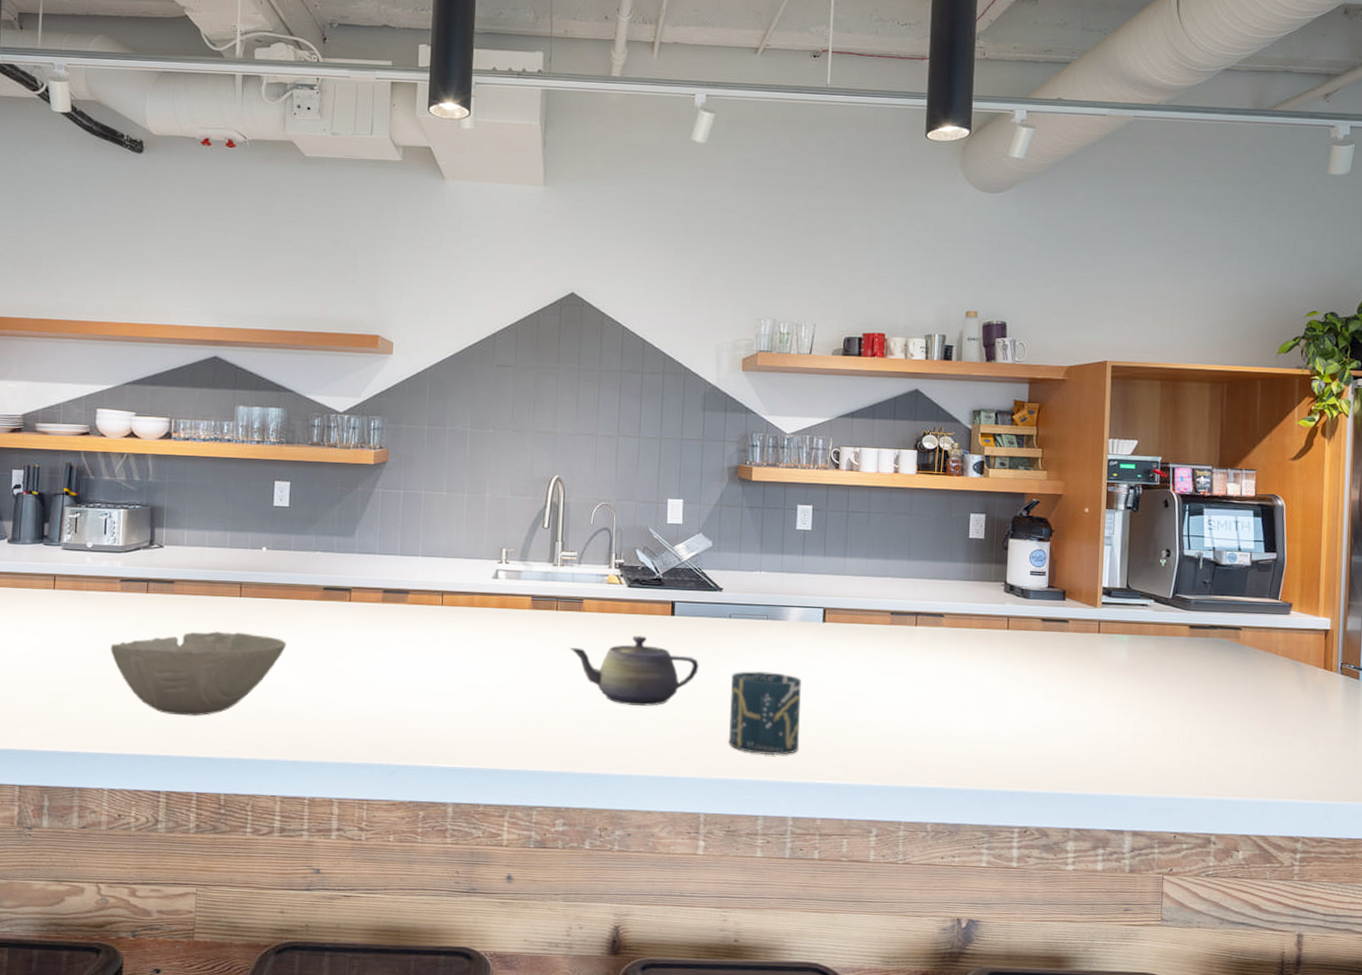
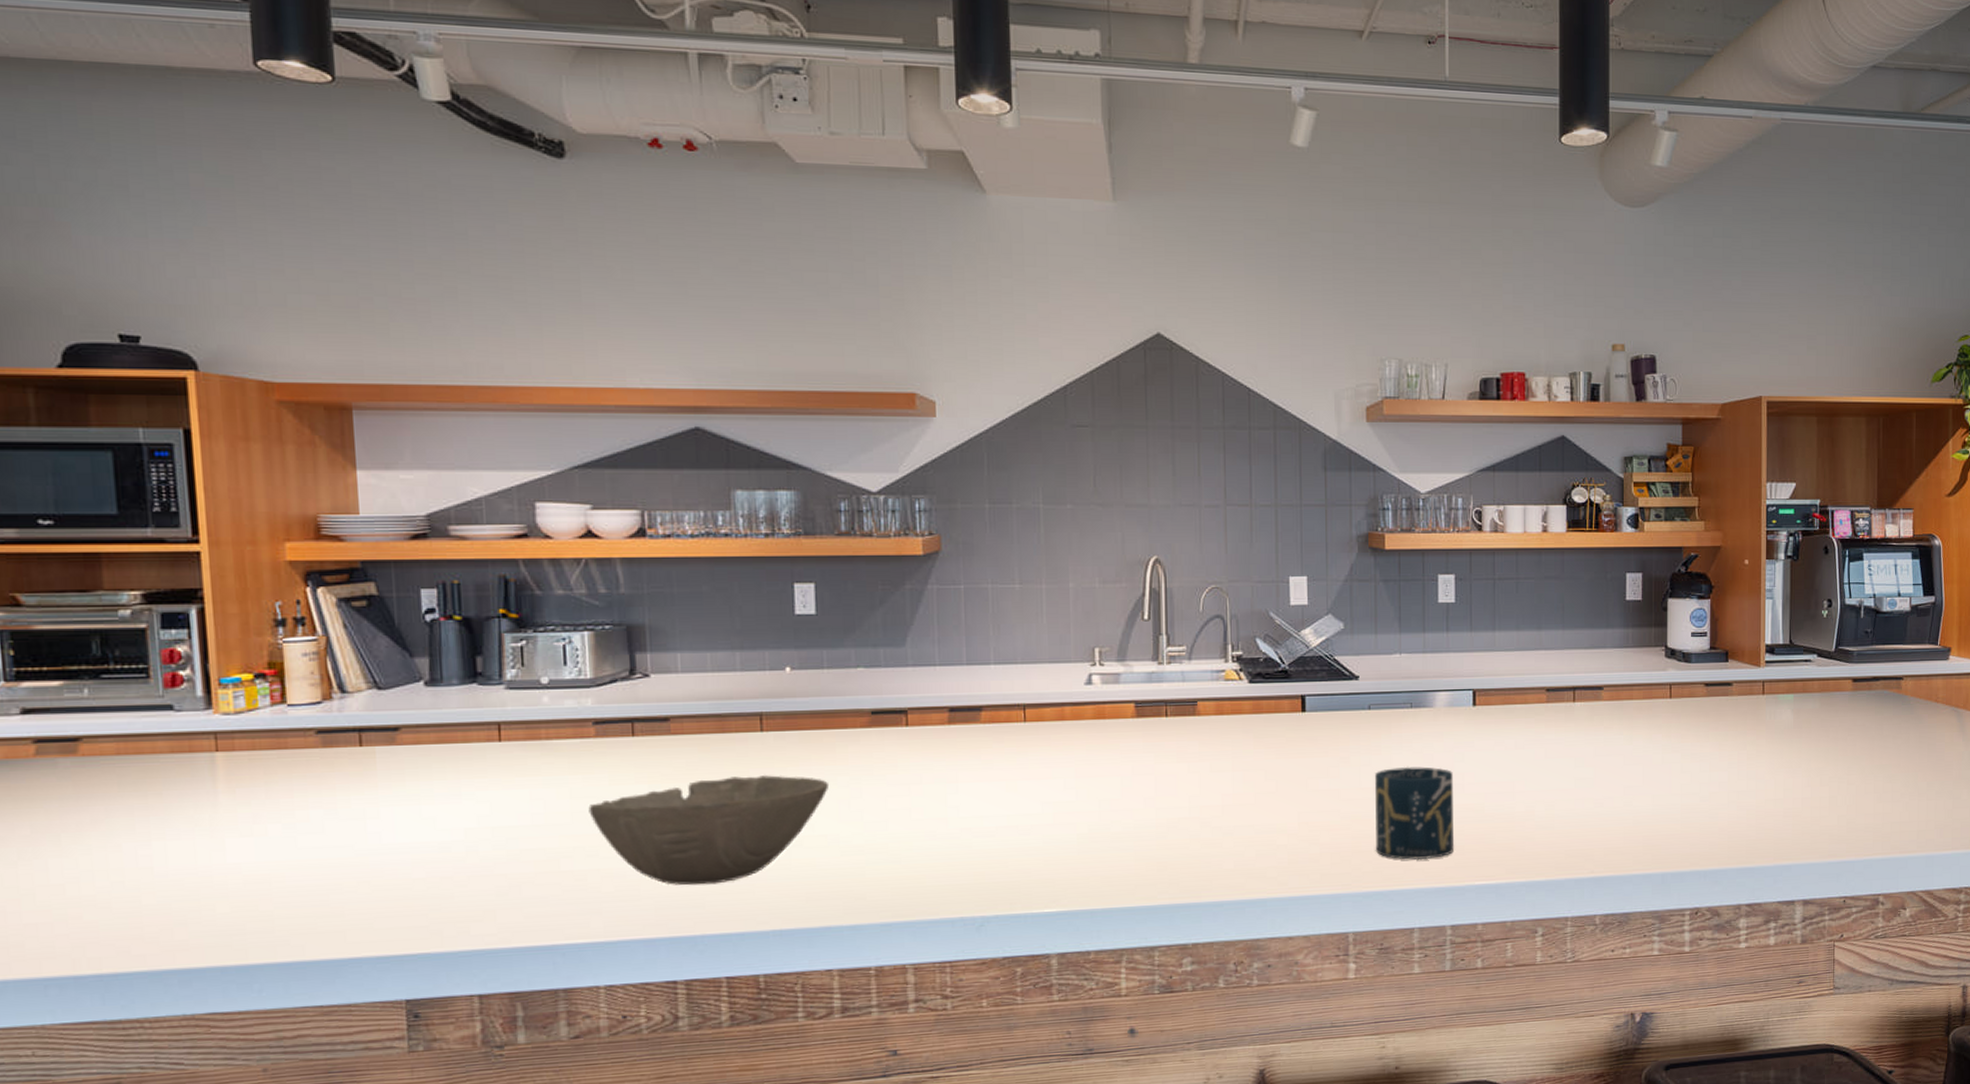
teapot: present [569,635,699,706] -> none [1185,738,1337,819]

